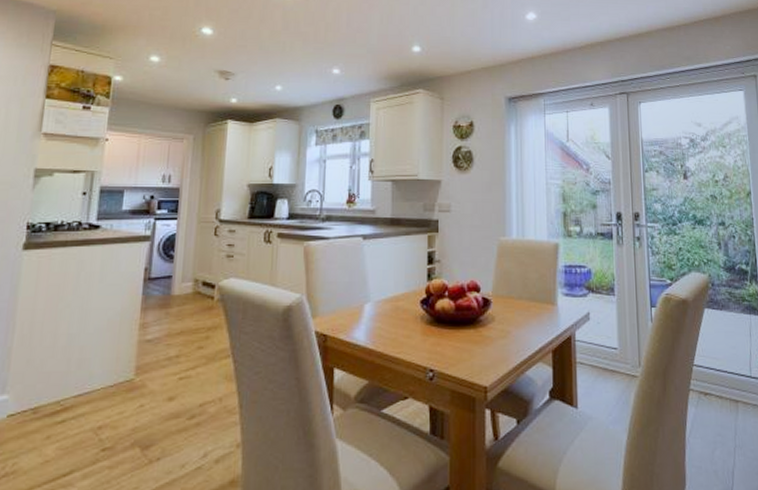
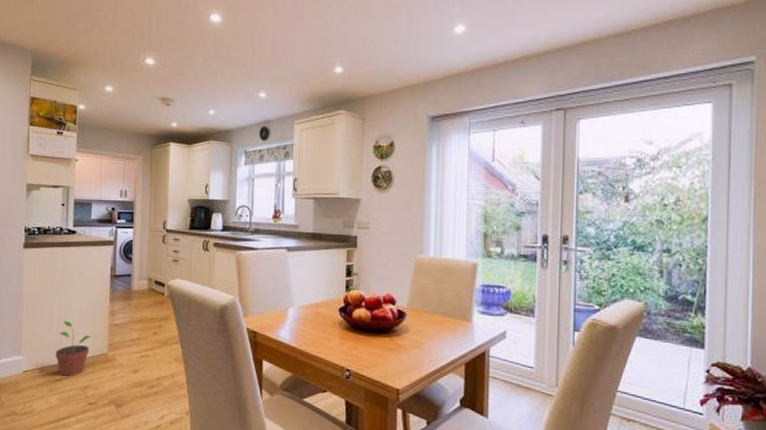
potted plant: none [58,341,111,416] -> present [56,320,91,376]

